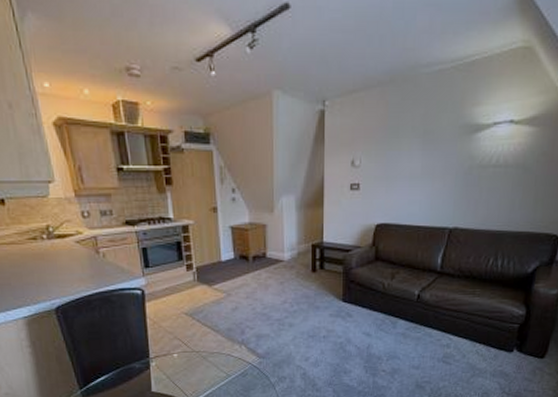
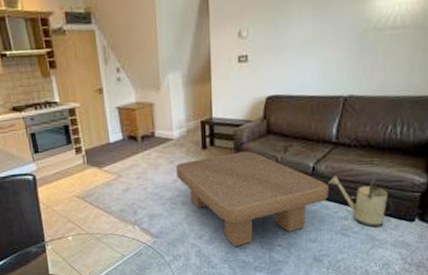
coffee table: none [285,276,432,370] -> present [175,151,328,246]
watering can: none [432,304,494,357] -> present [328,175,394,228]

